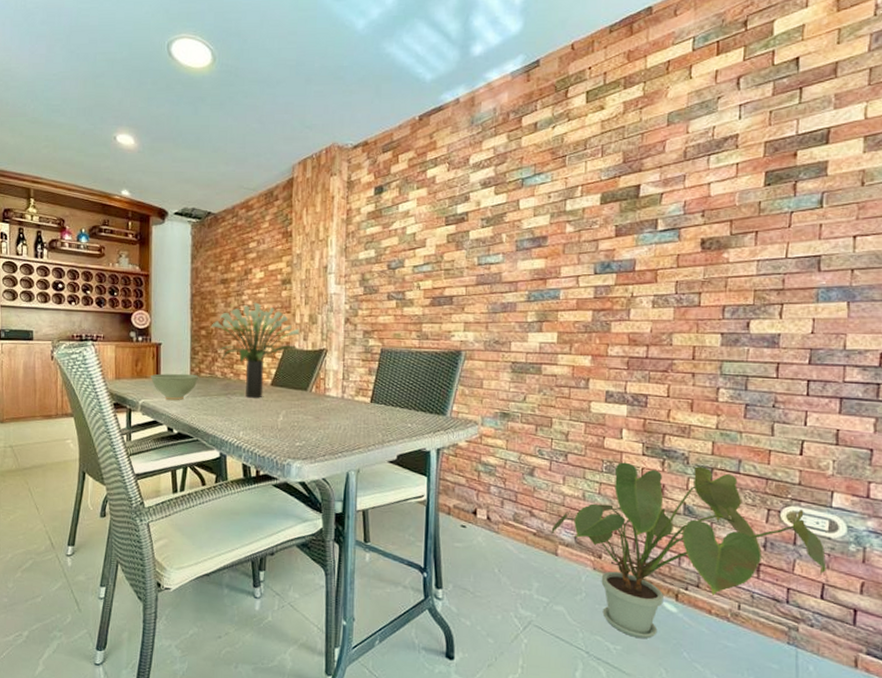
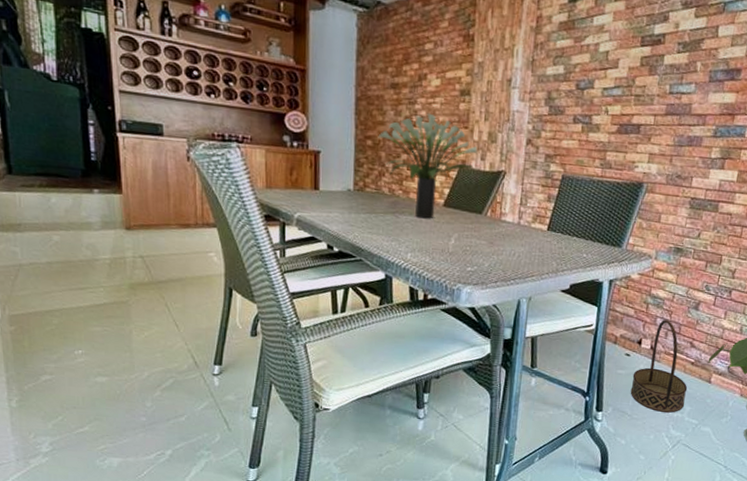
bowl: present [151,373,199,401] -> none [308,185,364,216]
basket: none [470,487,533,590] -> present [630,319,688,413]

